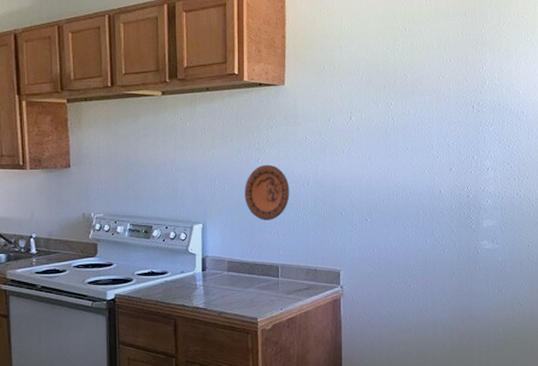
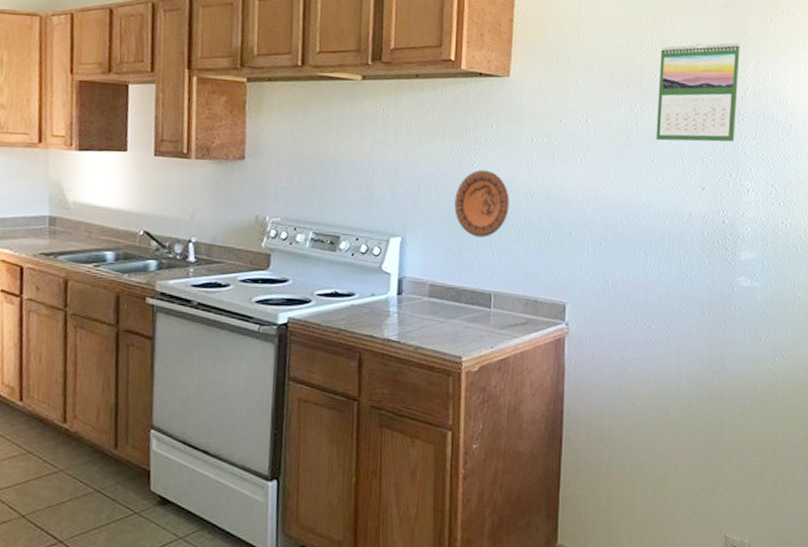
calendar: none [409,44,479,131] -> present [656,43,741,142]

